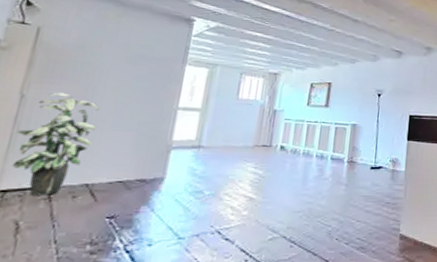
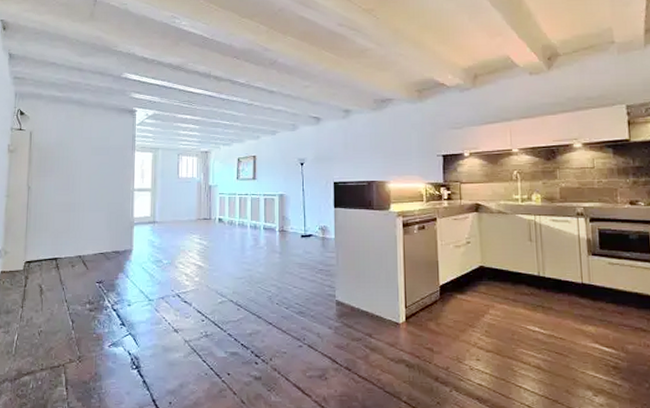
indoor plant: present [12,92,100,195] -> none [29,183,80,265]

